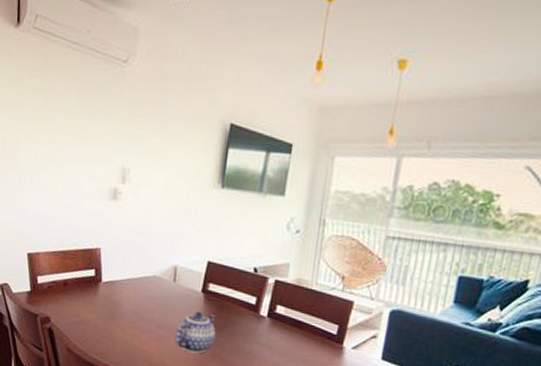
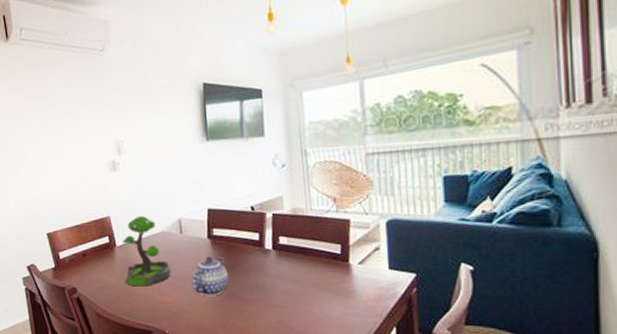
plant: none [104,254,156,330] -> present [122,216,171,287]

